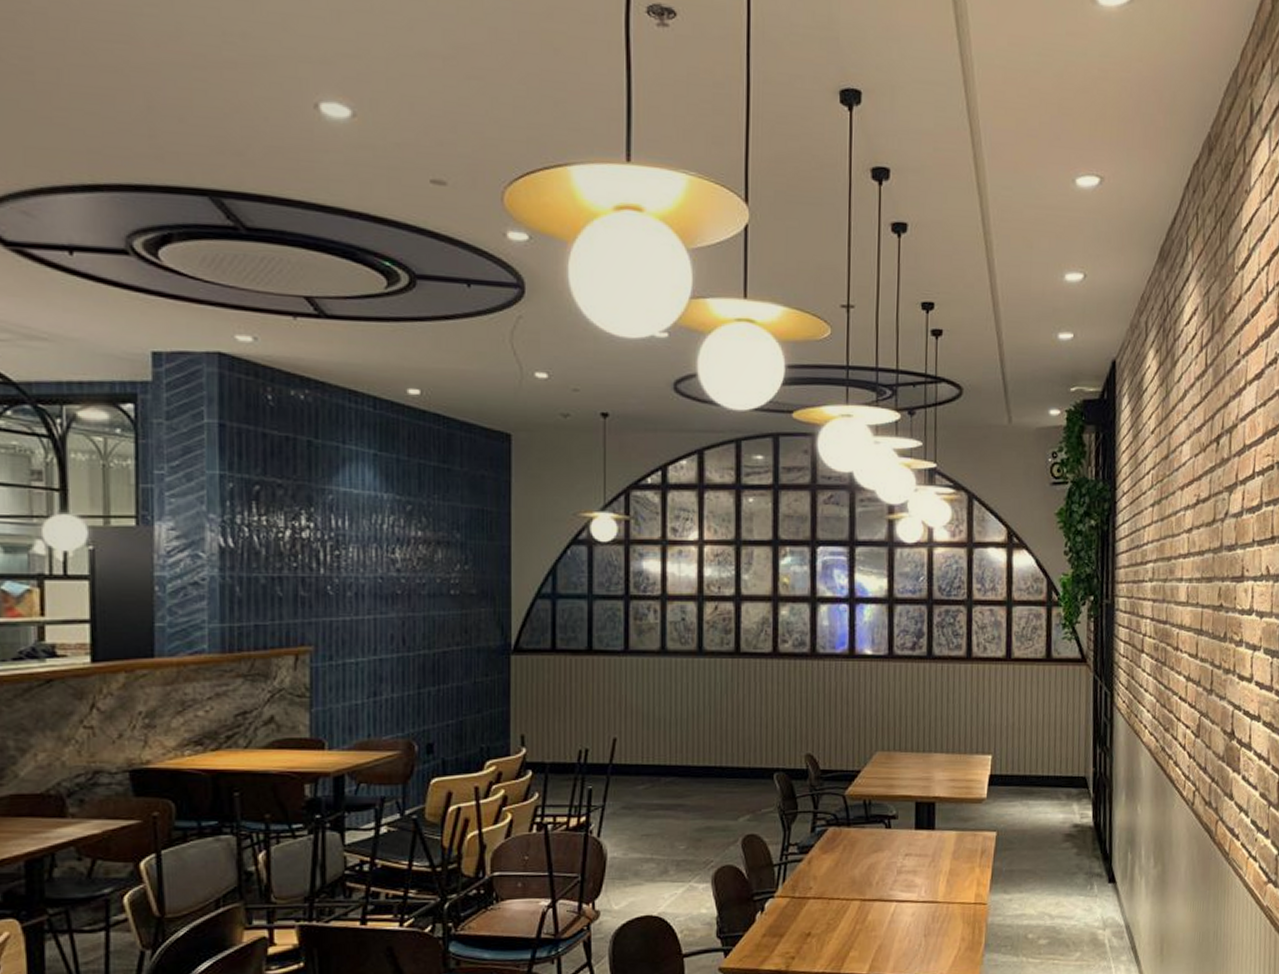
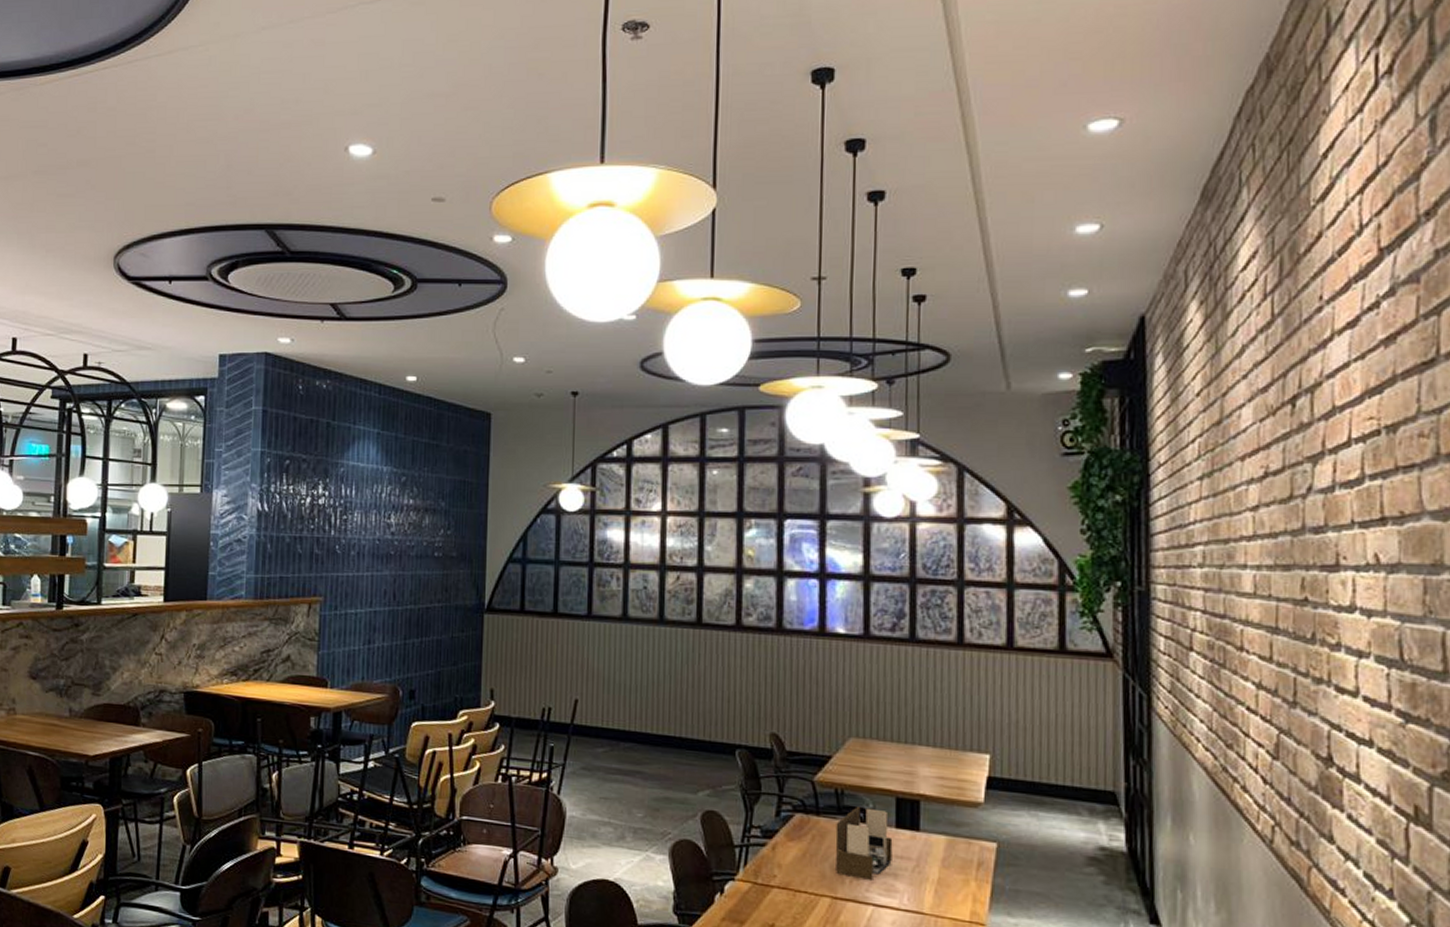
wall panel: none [864,814,913,880] -> present [835,807,893,880]

